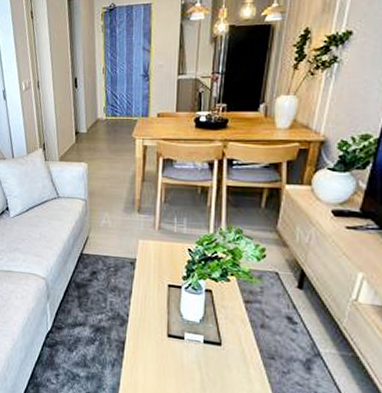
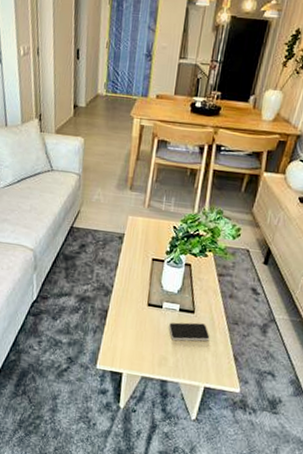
smartphone: none [194,355,243,379] -> present [169,322,210,342]

